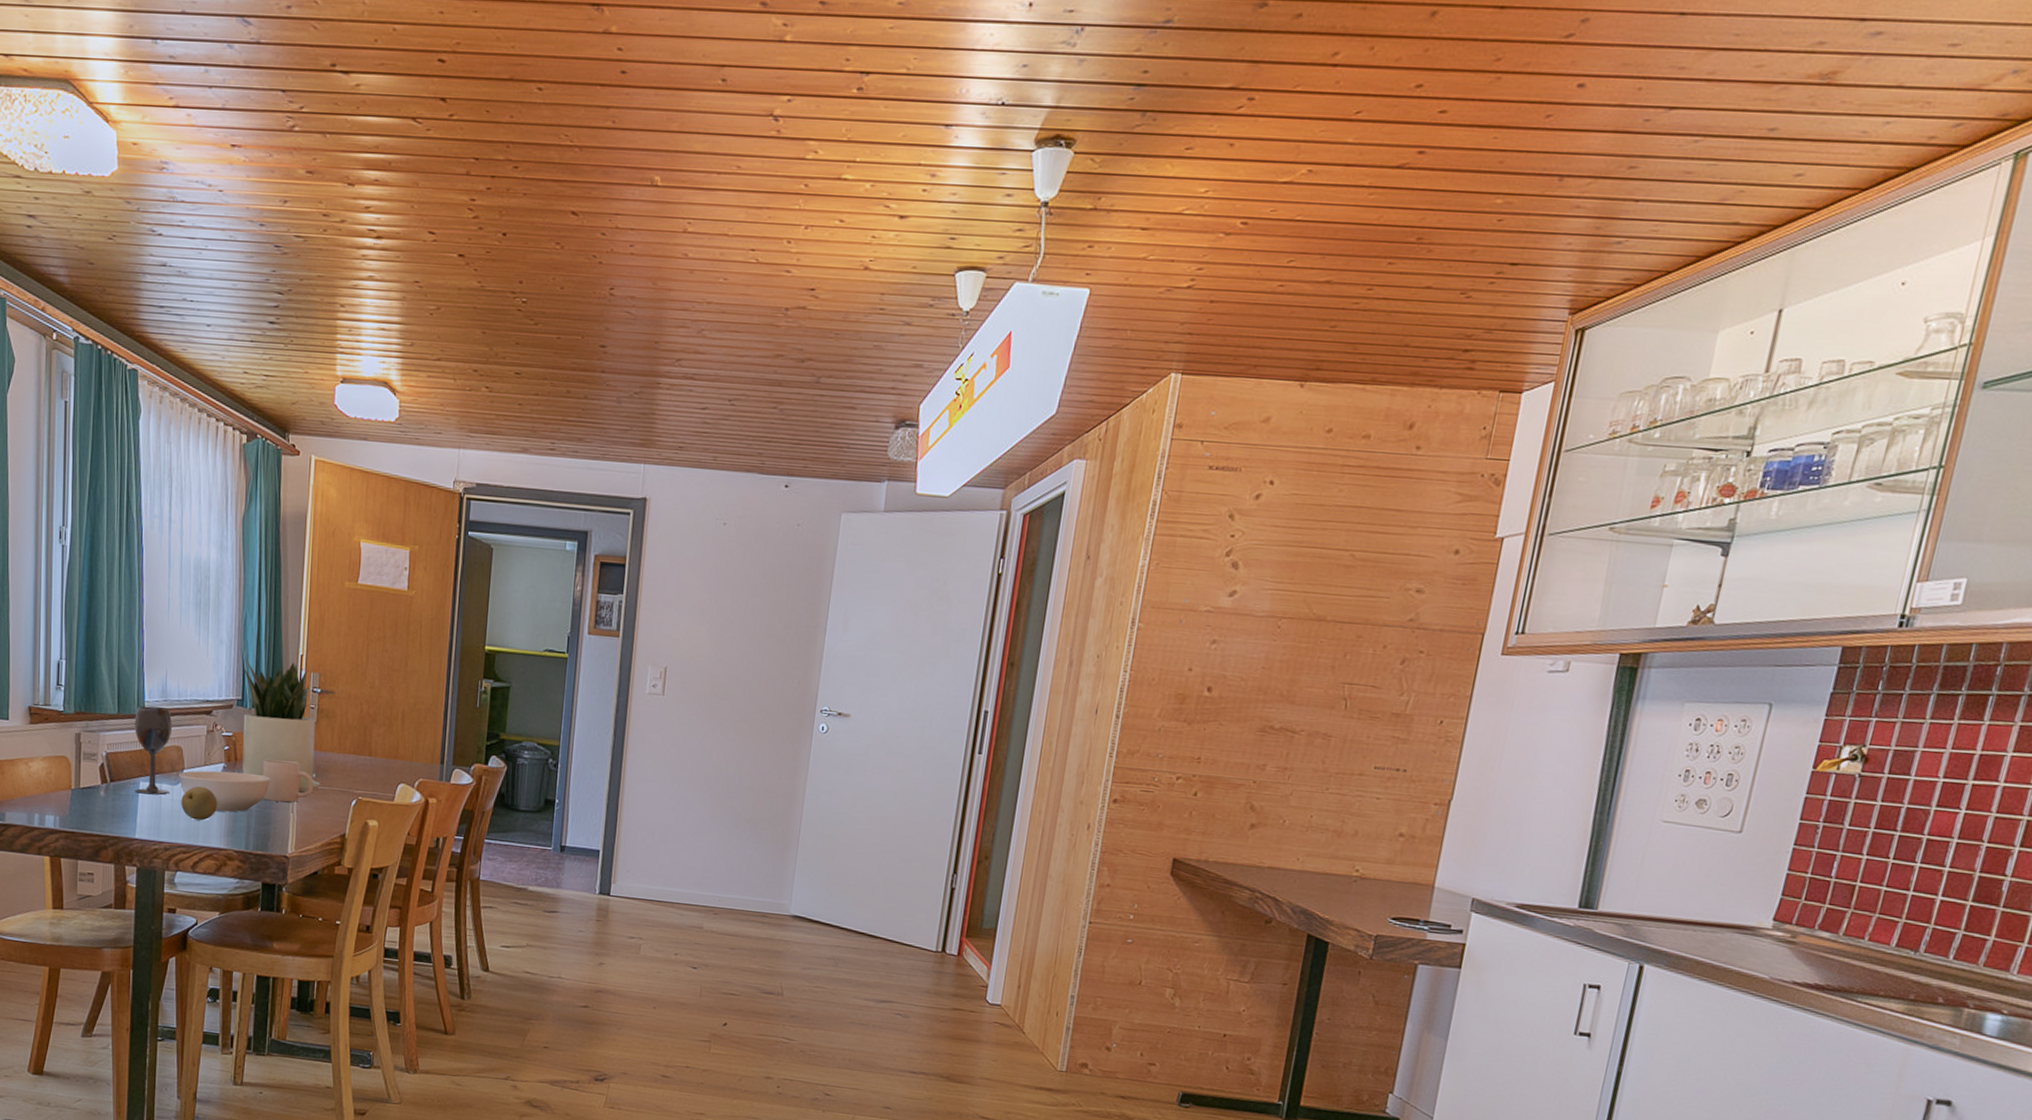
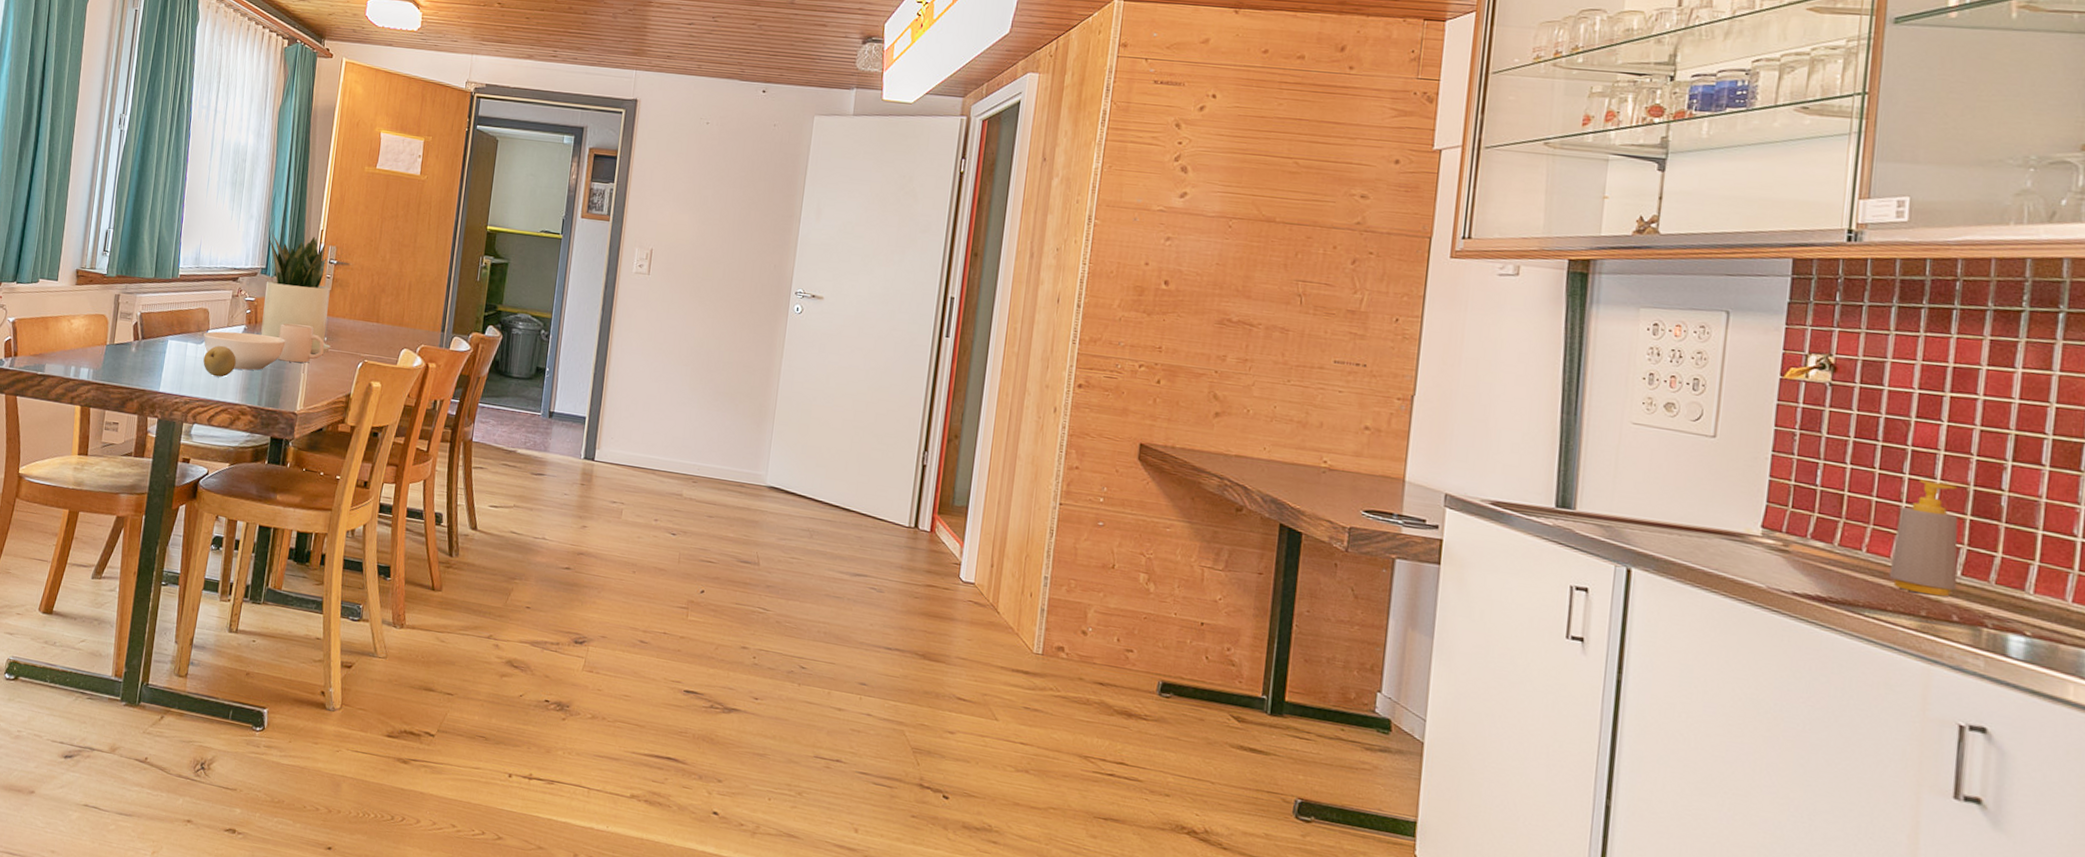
wine glass: present [134,705,173,795] -> none [163,271,202,352]
soap bottle: none [1885,868,1965,981] -> present [1888,479,1959,597]

